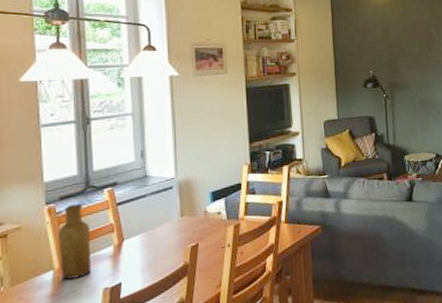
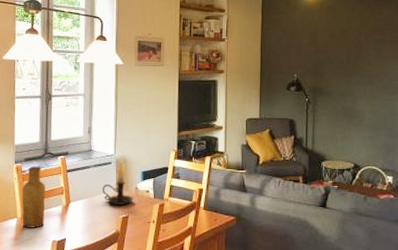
candle holder: none [163,178,203,235] -> present [102,156,134,205]

